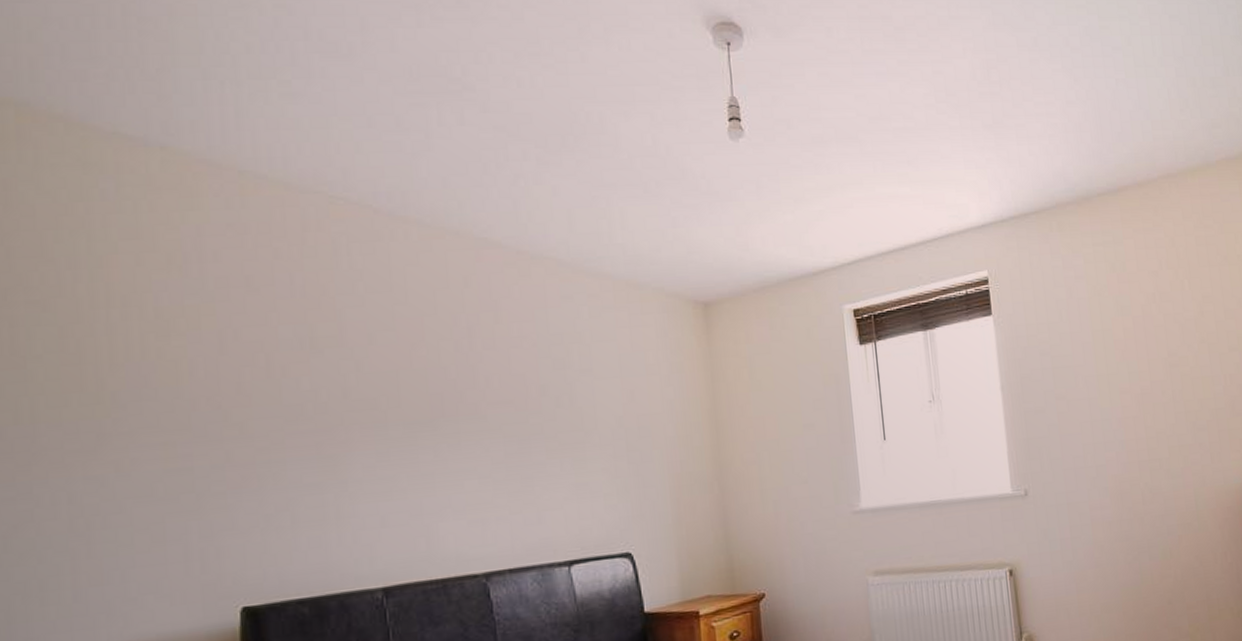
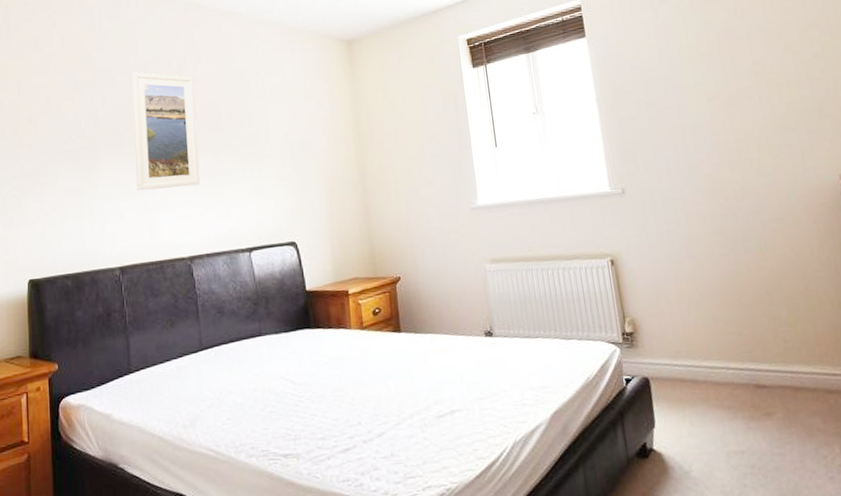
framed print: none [398,329,501,488] -> present [131,72,201,191]

